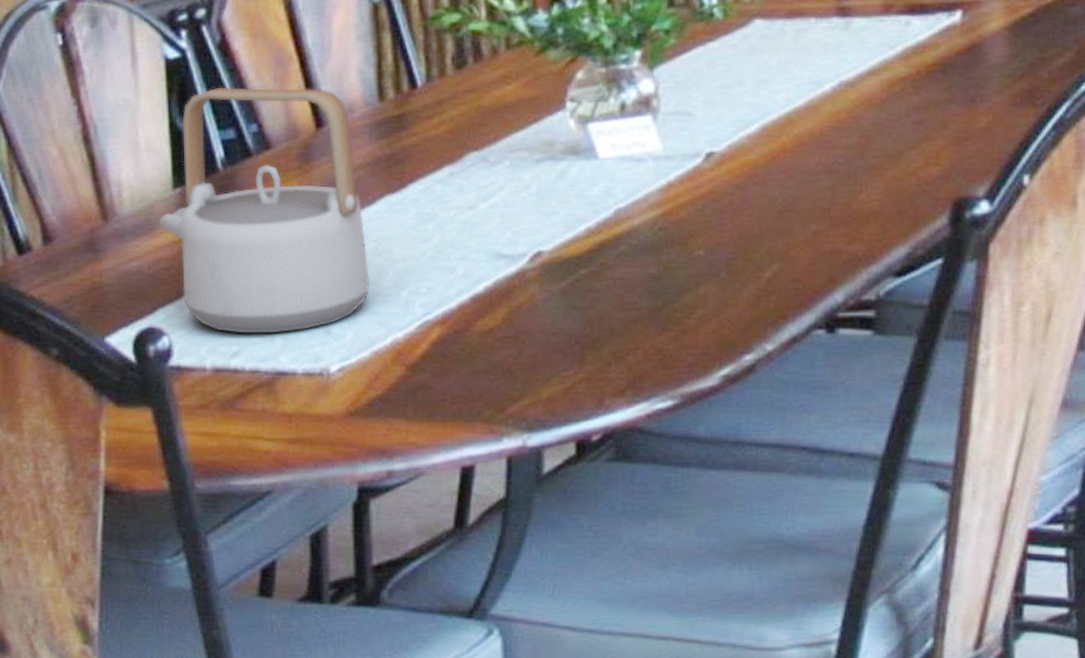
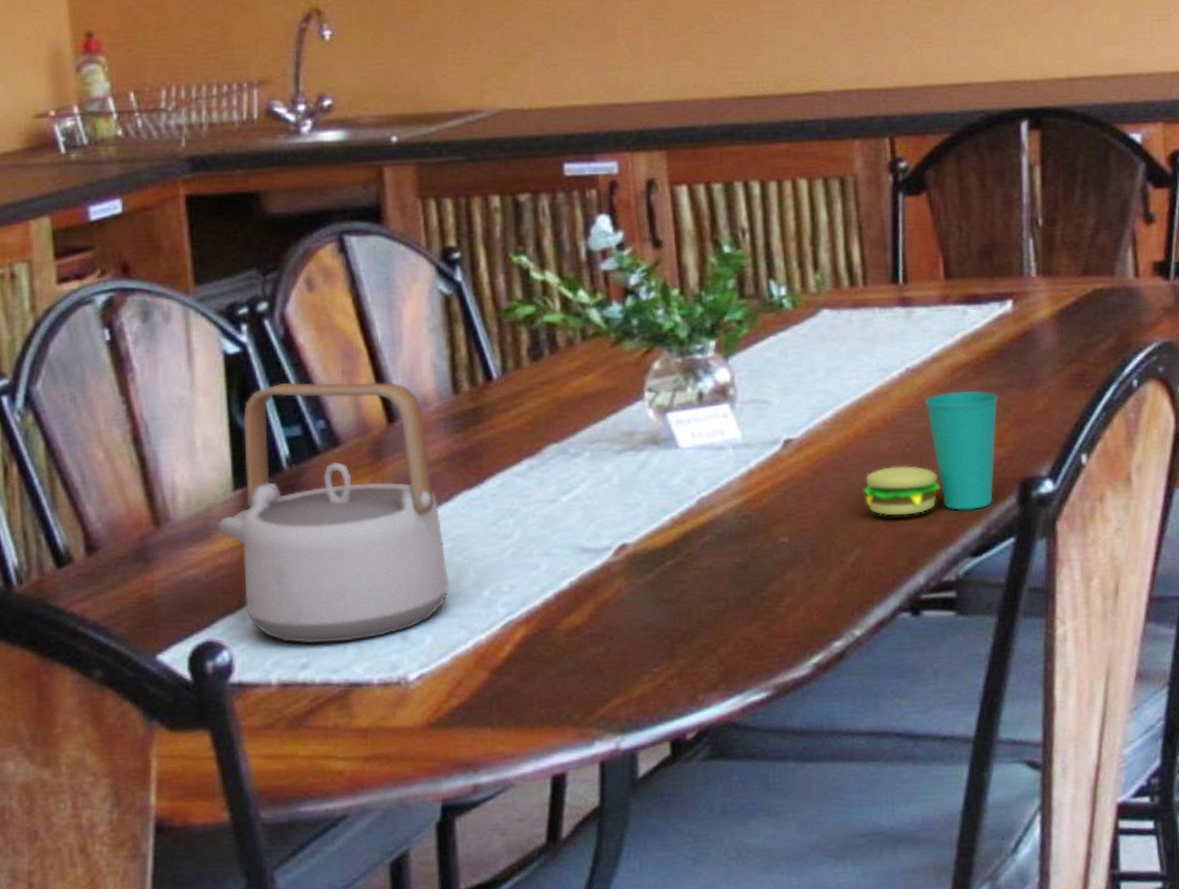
cup: none [785,105,937,233] -> present [863,390,998,516]

